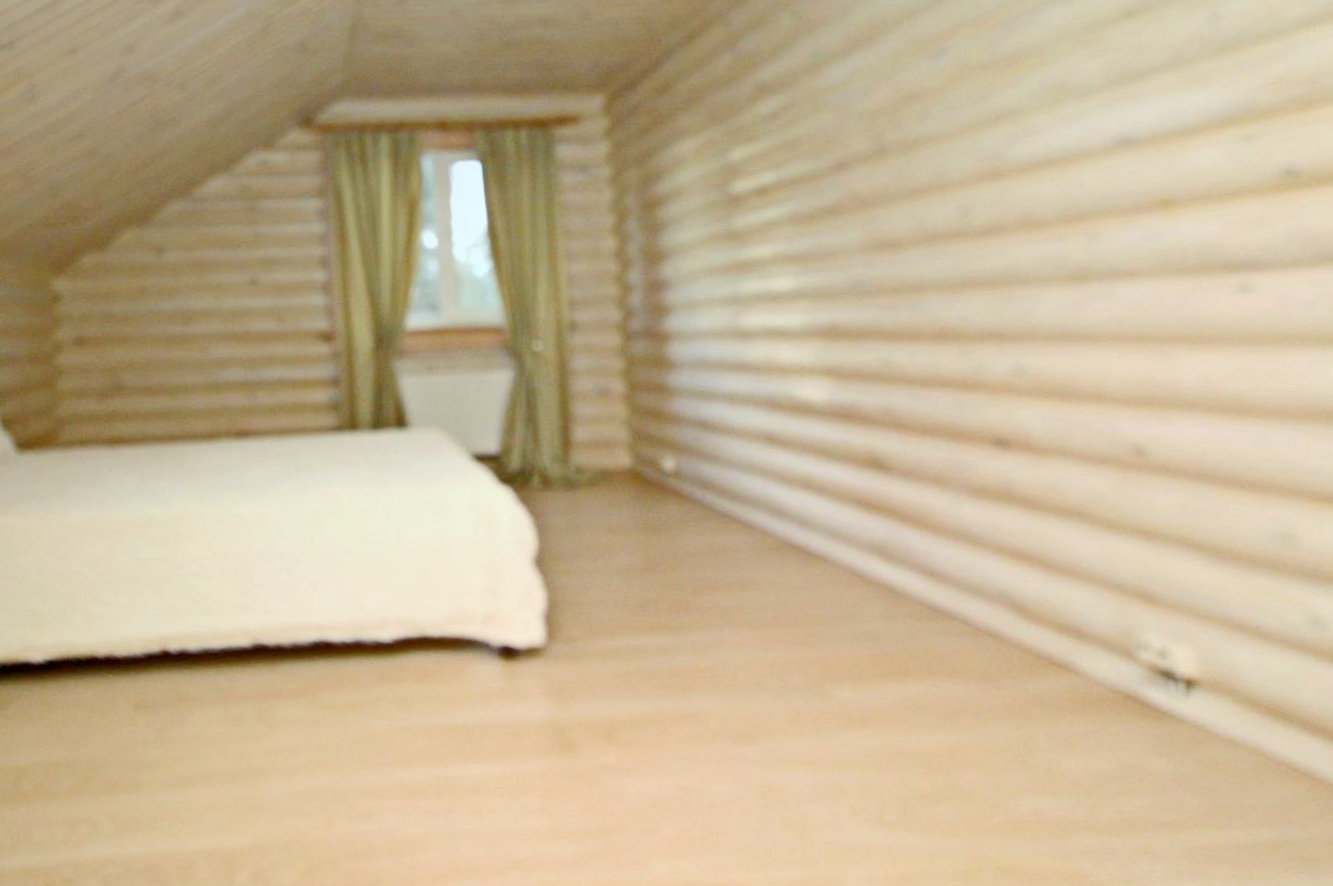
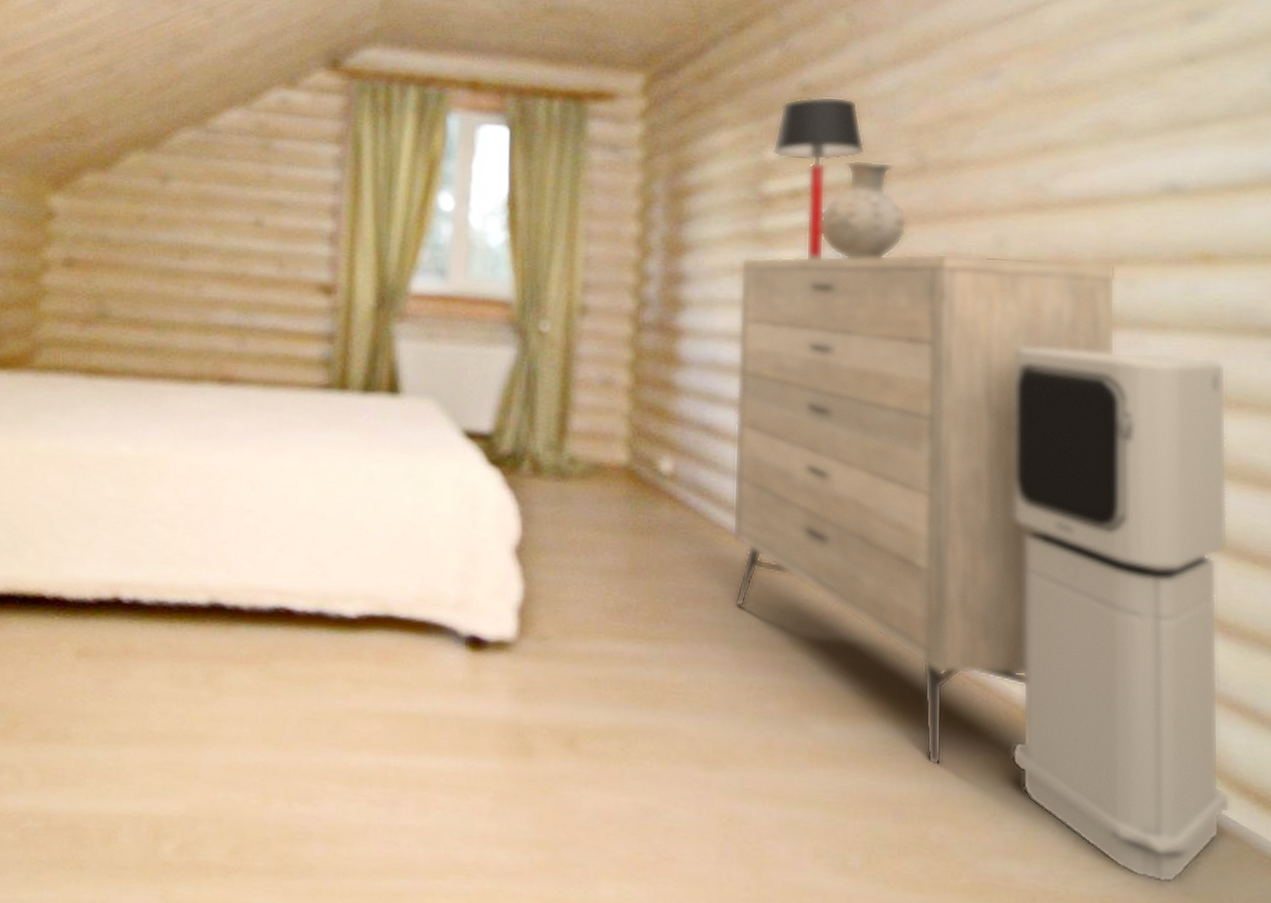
dresser: none [717,220,1088,716] -> present [732,253,1117,766]
table lamp: none [735,92,824,252] -> present [772,96,865,260]
vase: none [789,149,874,246] -> present [820,159,907,259]
air purifier: none [989,299,1244,800] -> present [1011,347,1231,883]

